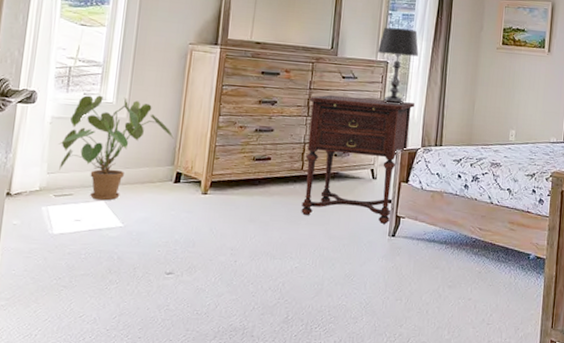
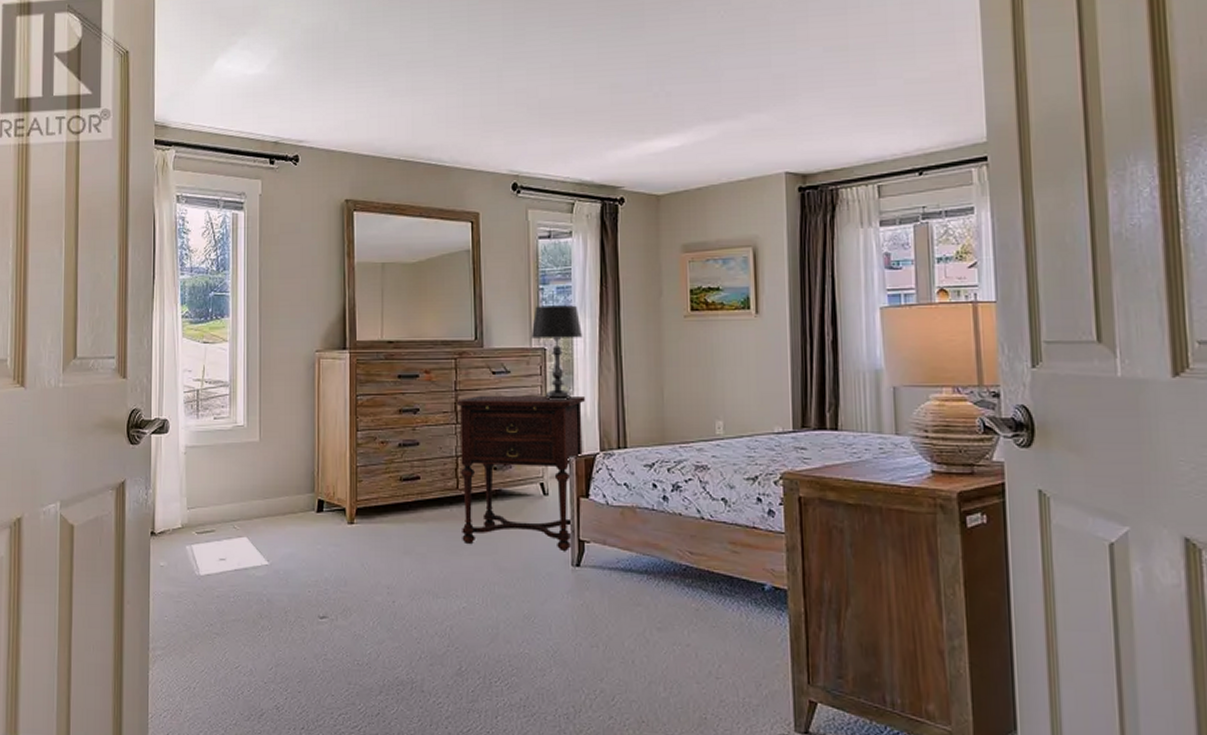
house plant: present [58,95,175,201] -> none [195,418,312,536]

